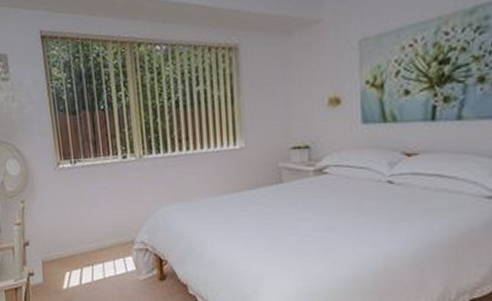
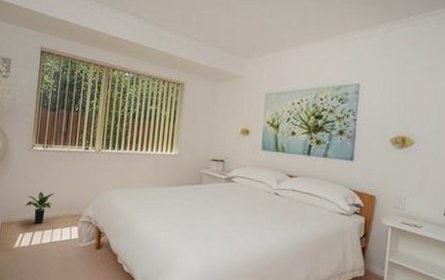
potted plant: none [65,219,98,260] -> present [25,192,54,225]

